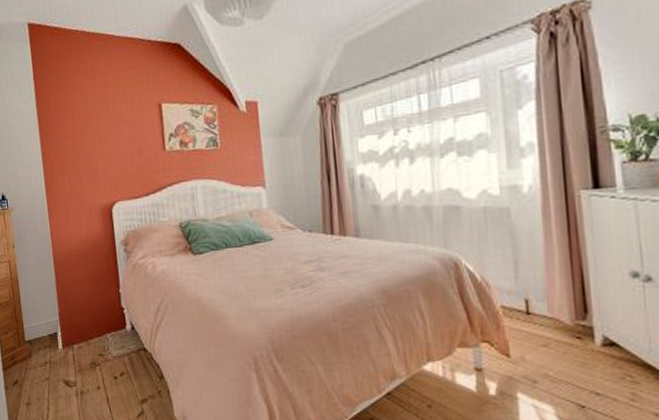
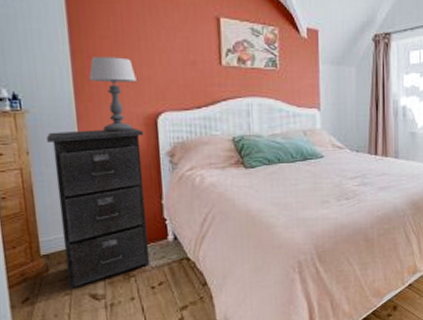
filing cabinet: none [27,218,112,374] -> present [47,127,150,289]
table lamp: none [56,153,93,225] -> present [89,57,136,132]

